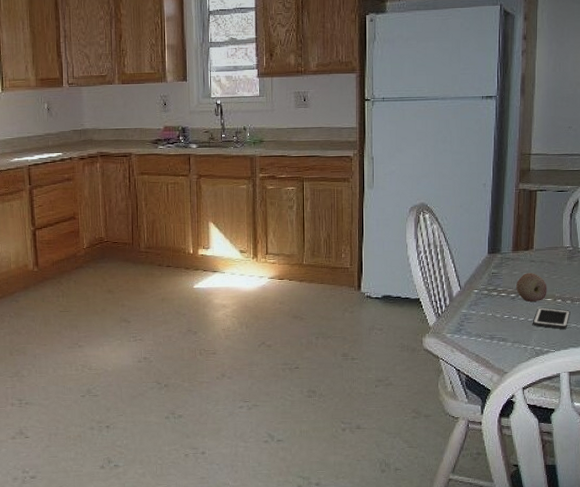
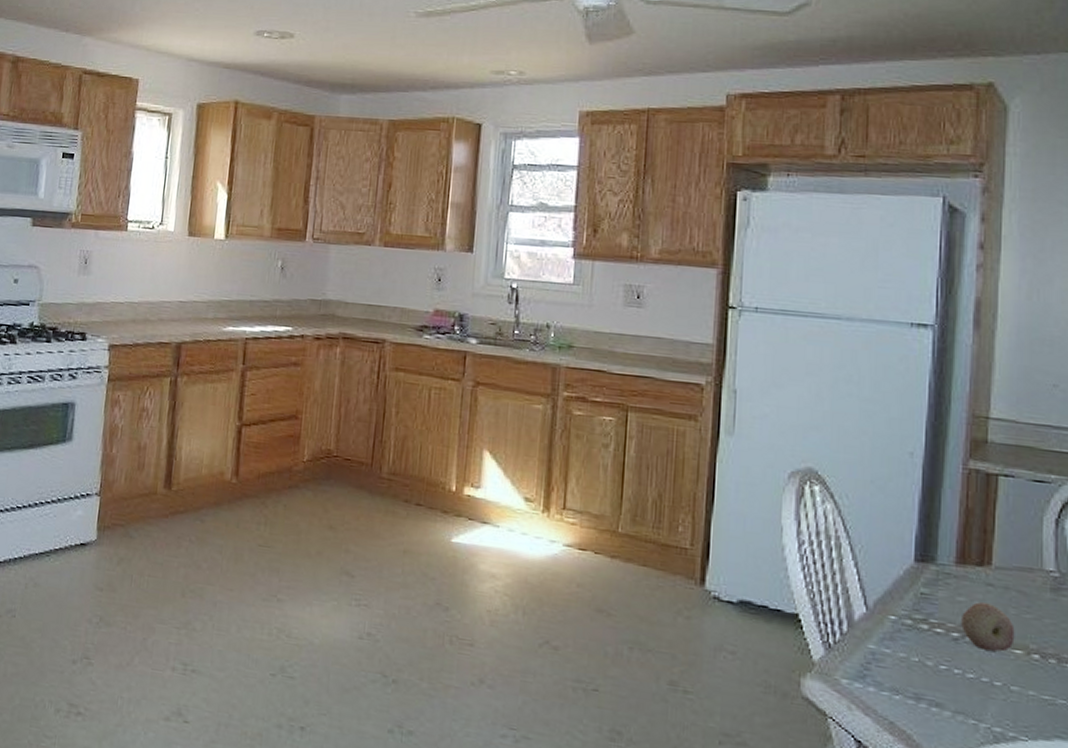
cell phone: present [533,307,570,329] -> none [990,662,1056,706]

